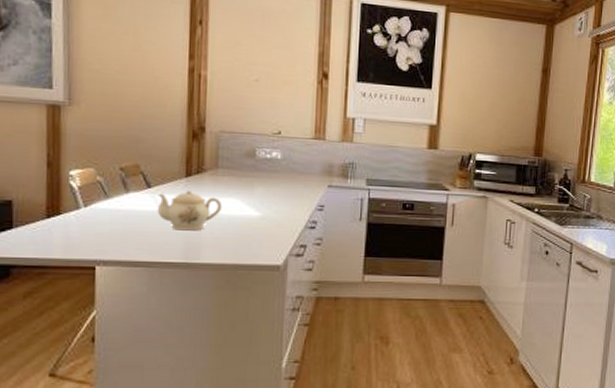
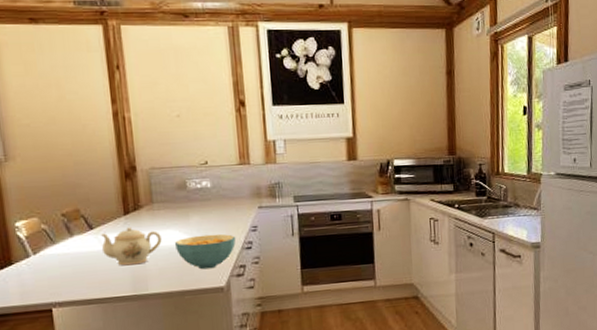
cereal bowl: none [234,208,301,245] -> present [174,234,236,270]

